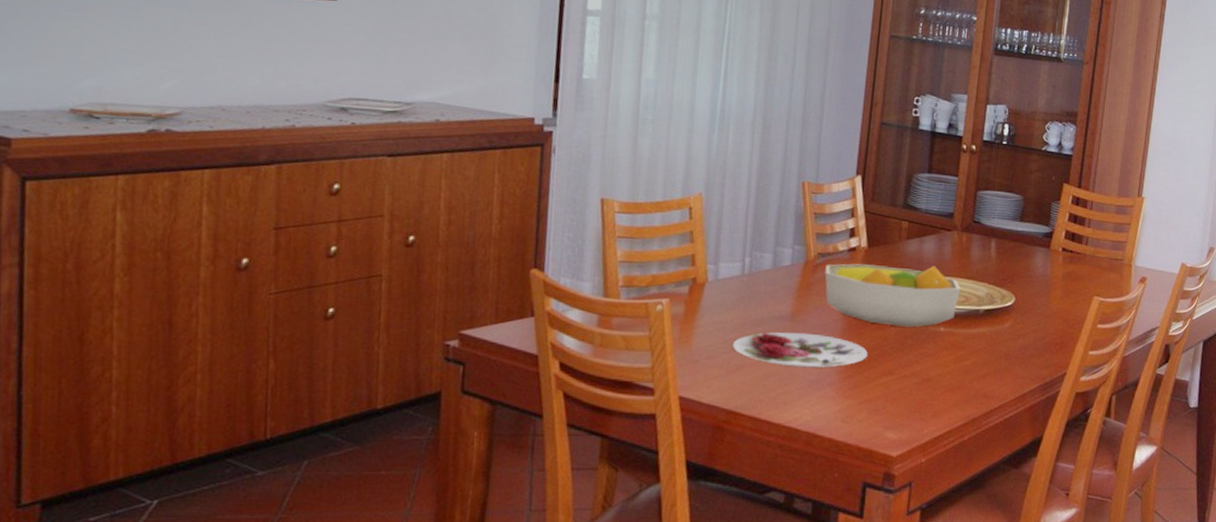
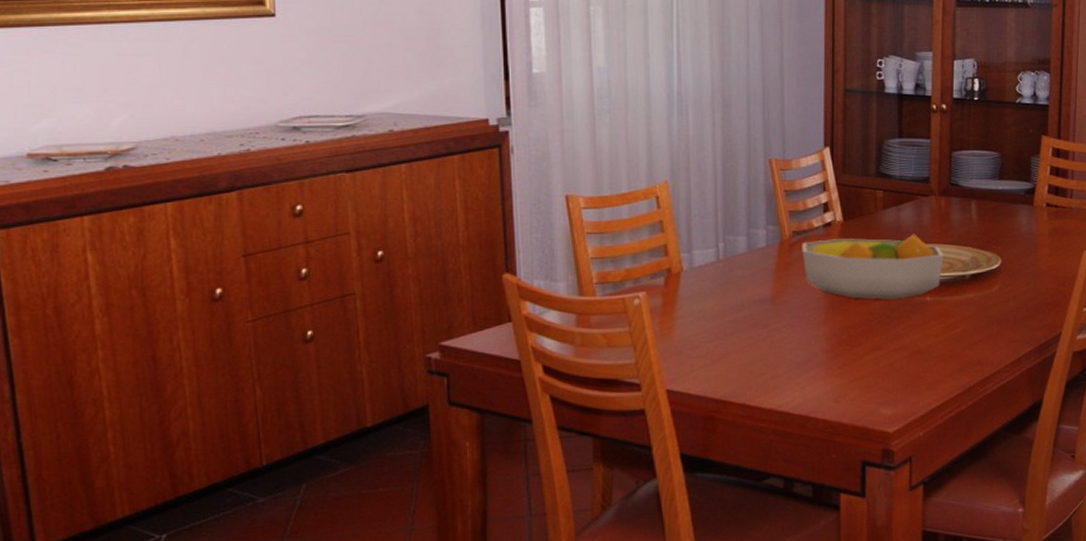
plate: present [732,332,868,368] -> none [714,314,854,350]

